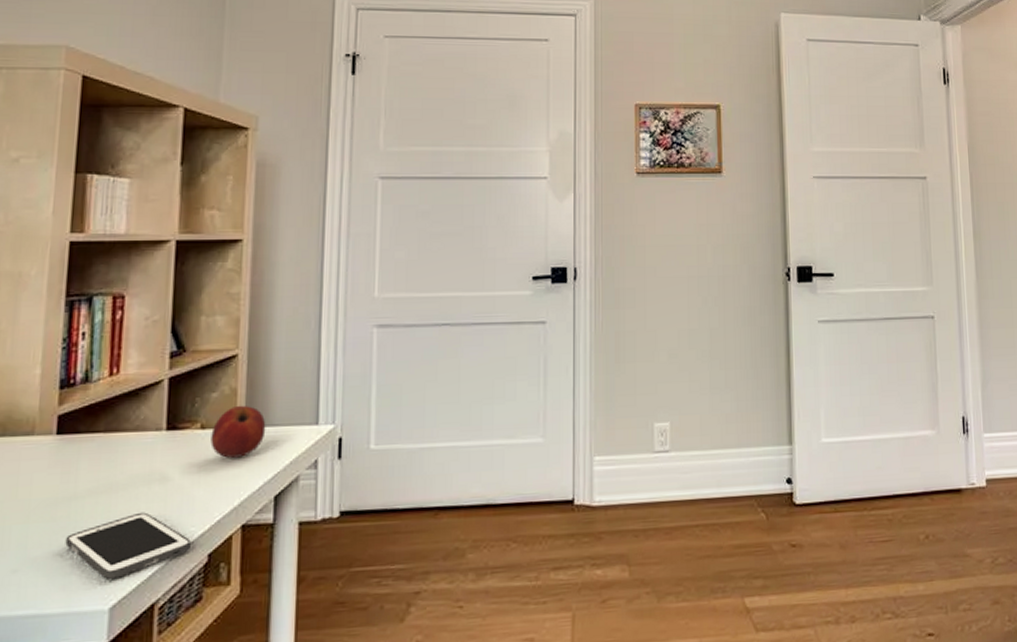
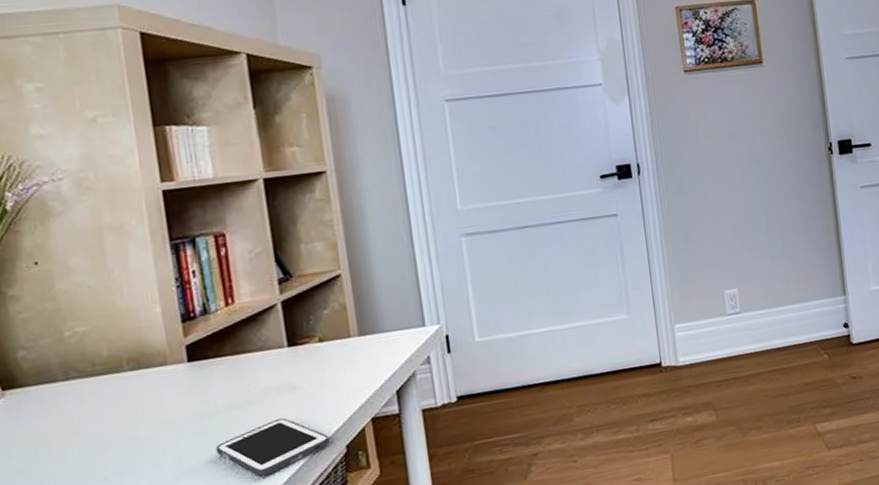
apple: present [210,405,266,458] -> none [329,317,379,364]

